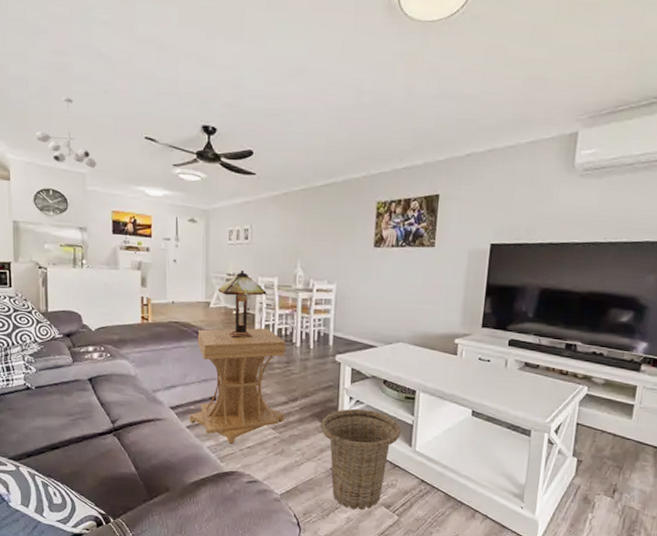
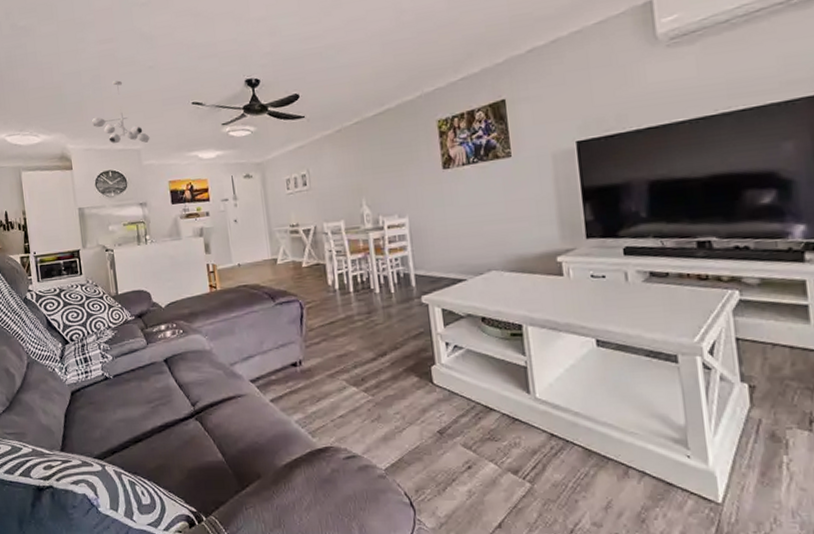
side table: present [190,328,286,444] -> none [268,277,376,415]
table lamp: present [218,271,267,339] -> none [284,219,335,294]
basket: present [321,408,401,510] -> none [417,354,514,480]

